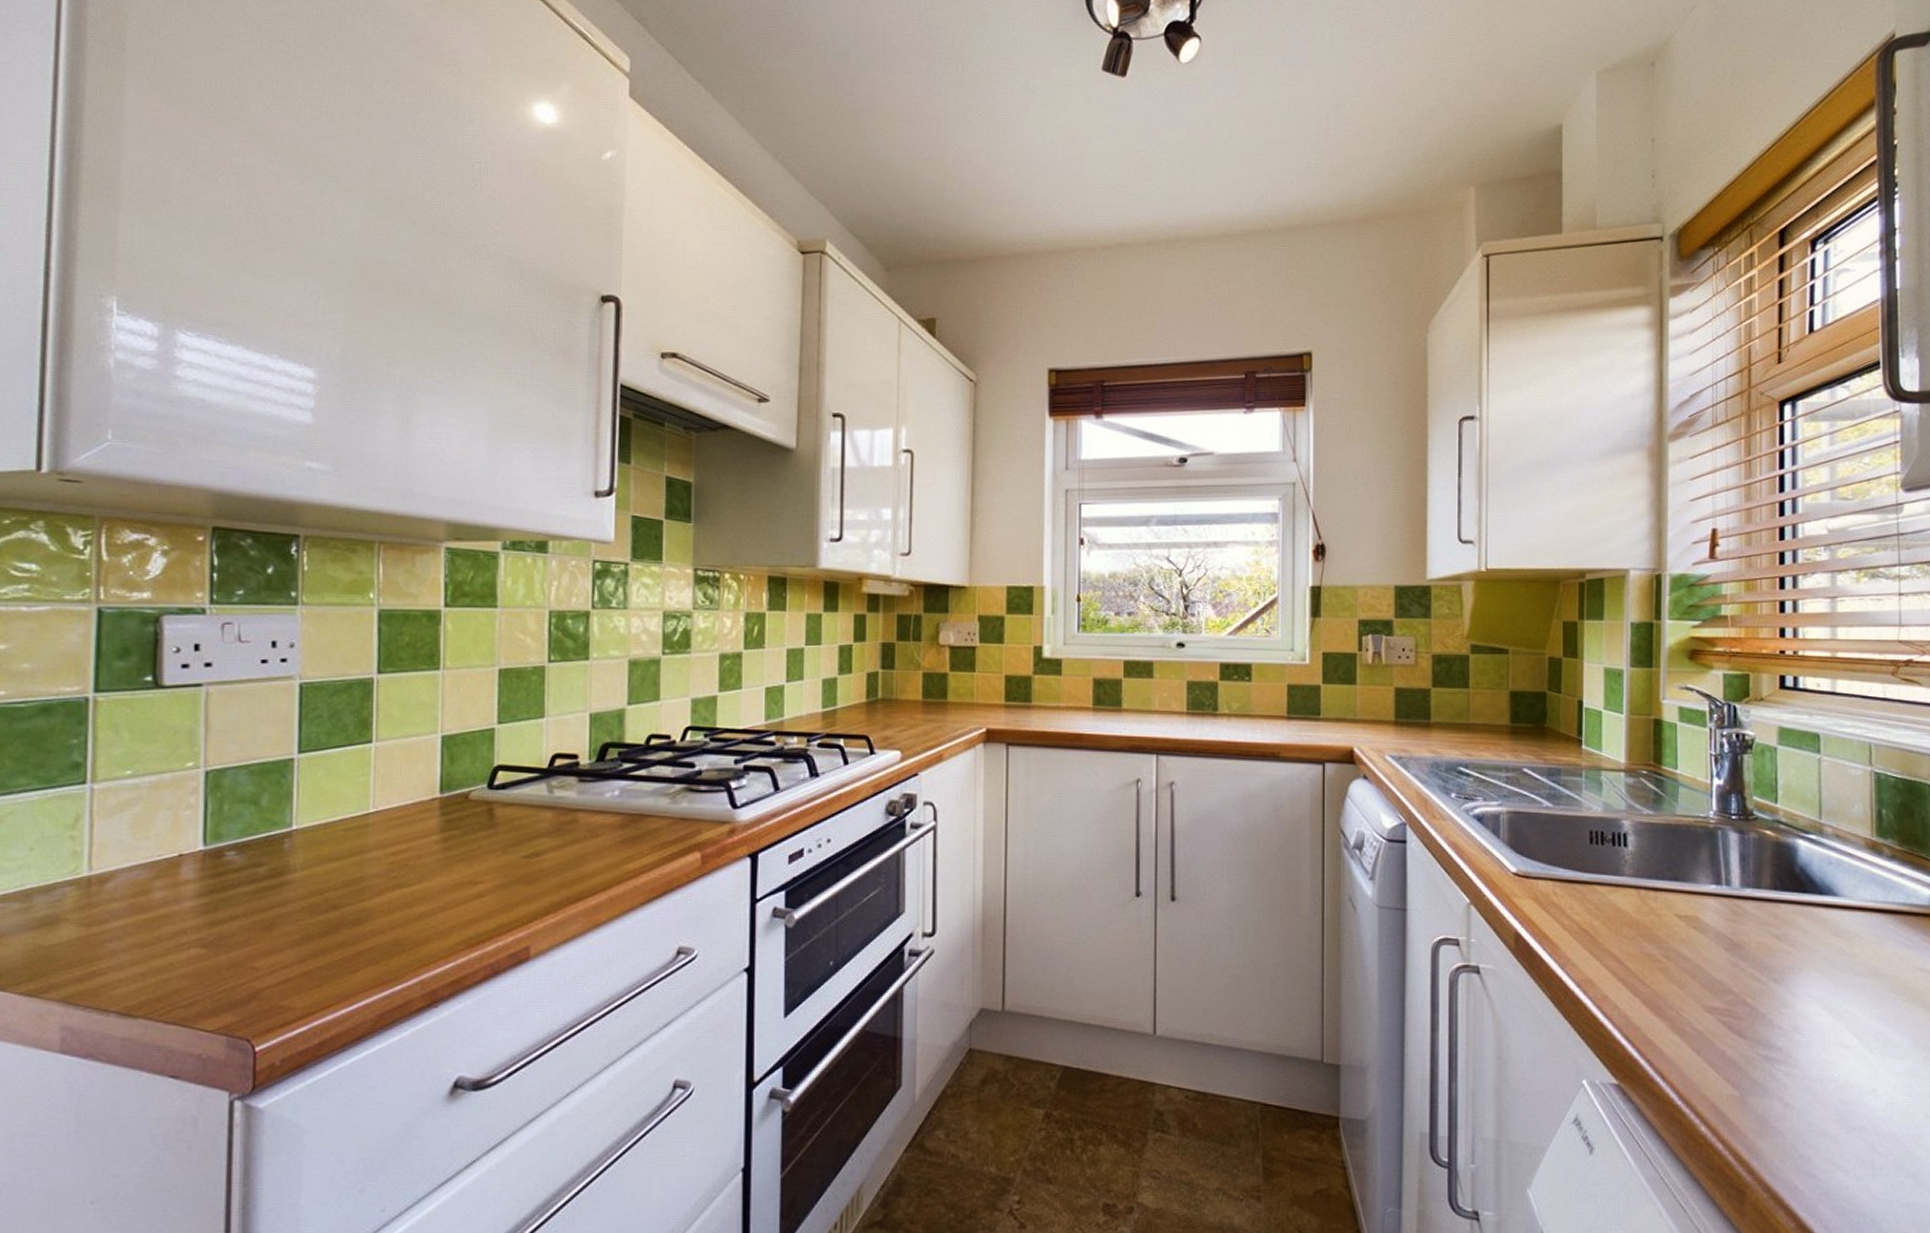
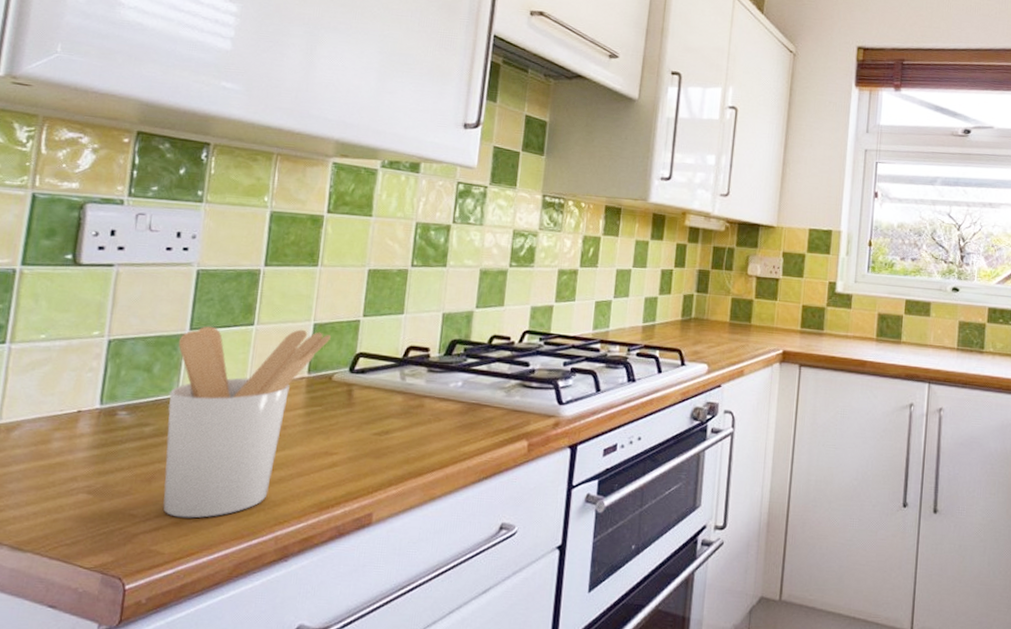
utensil holder: none [282,743,462,967] -> present [163,326,331,518]

